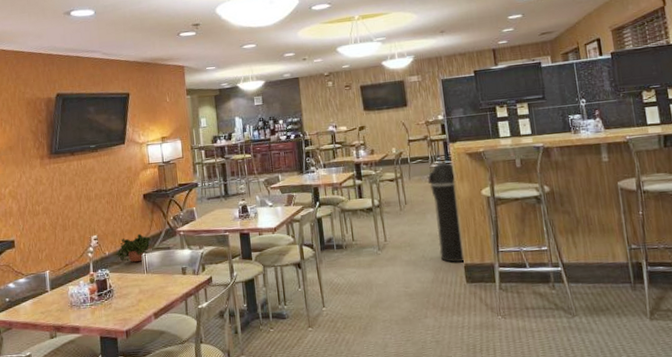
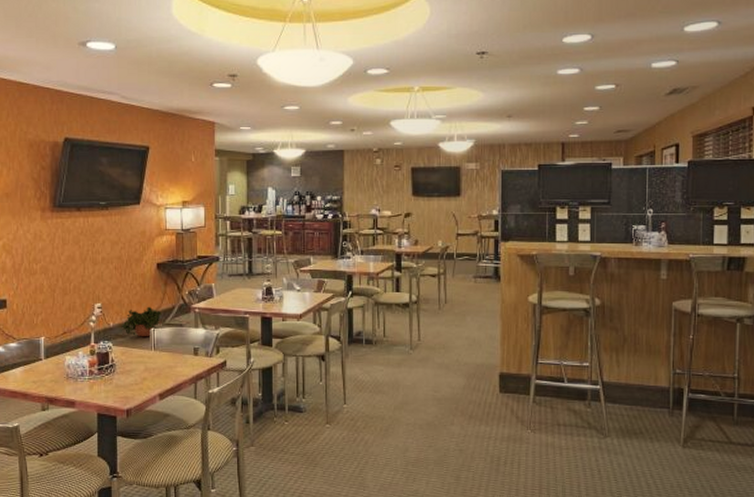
trash can: present [427,162,465,263] -> none [472,262,502,371]

